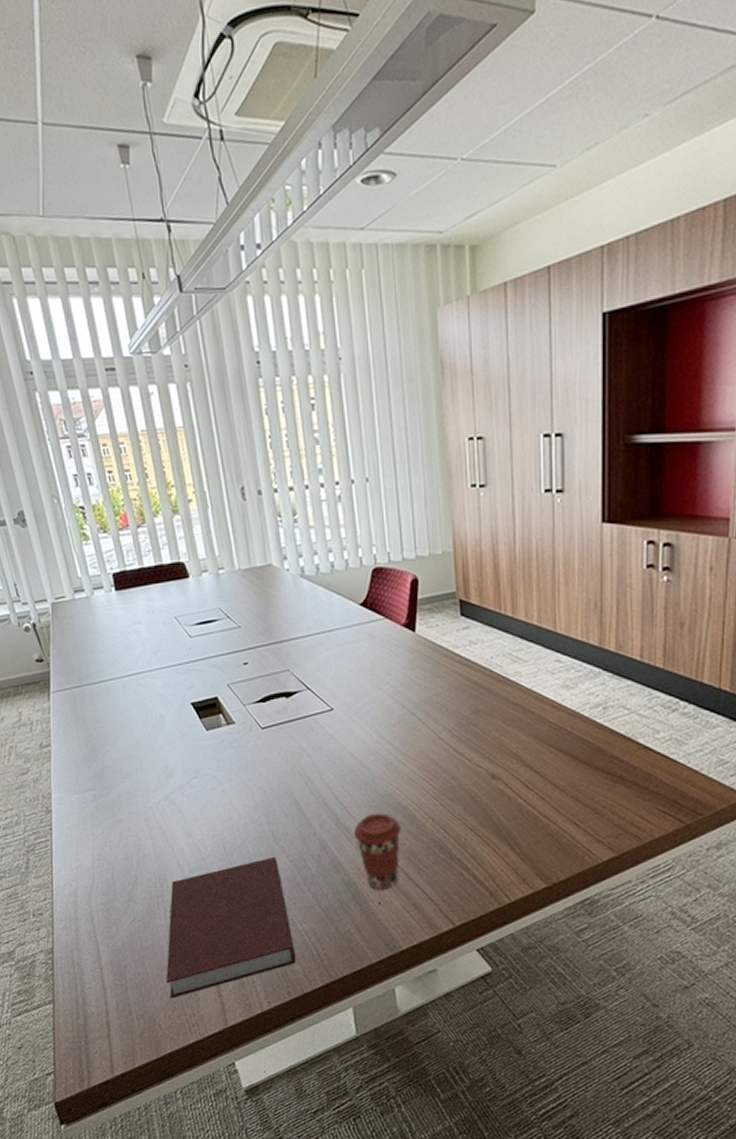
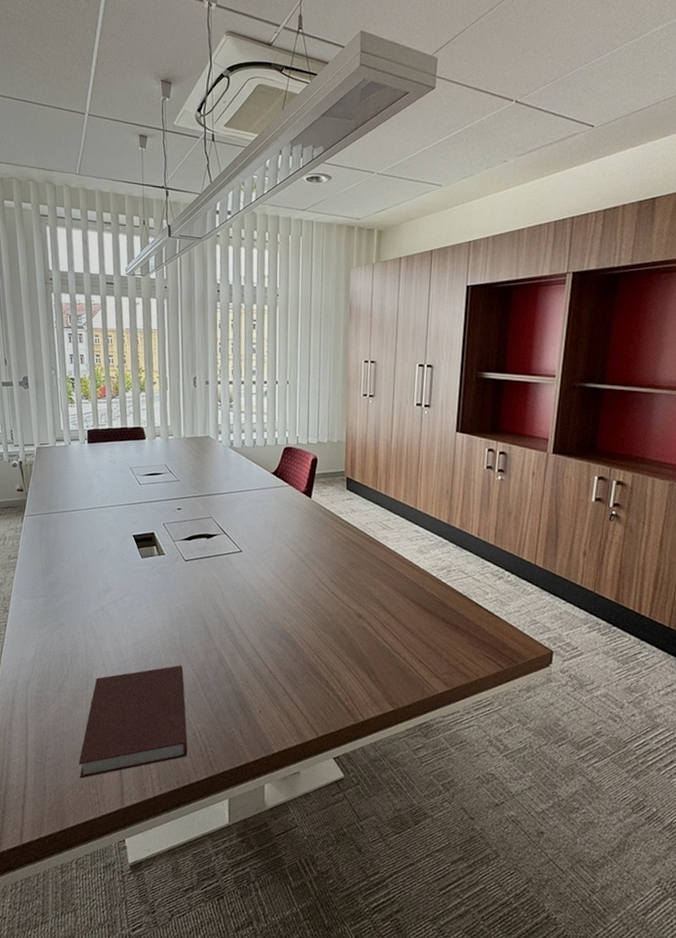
coffee cup: present [353,813,401,890] -> none [246,637,284,701]

